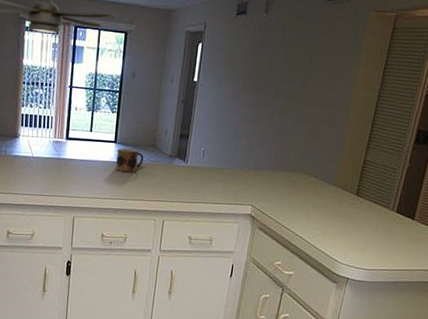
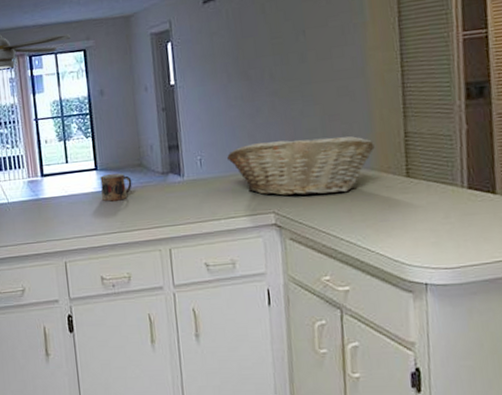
fruit basket: none [226,146,340,199] -> present [227,136,375,196]

